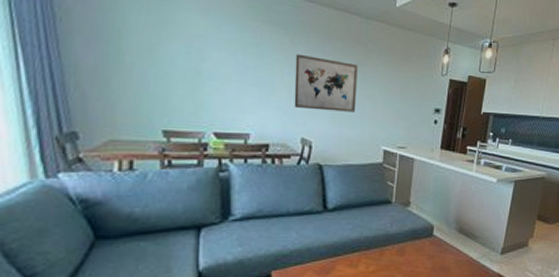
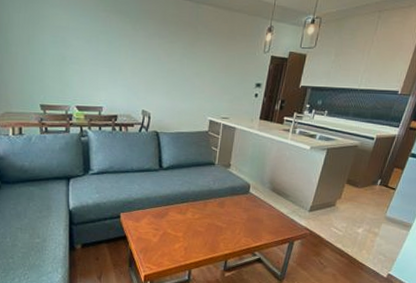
wall art: present [294,53,359,112] -> none [136,38,190,88]

